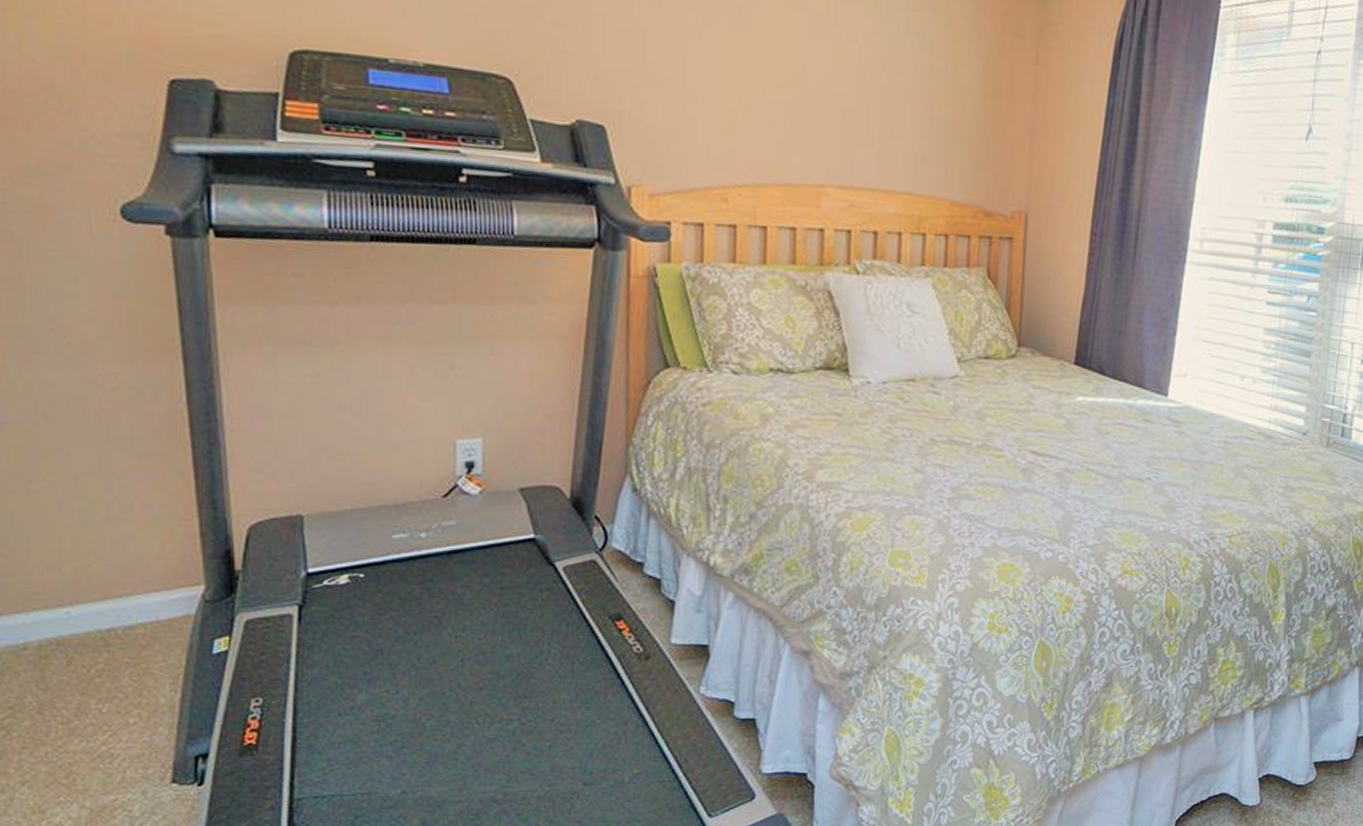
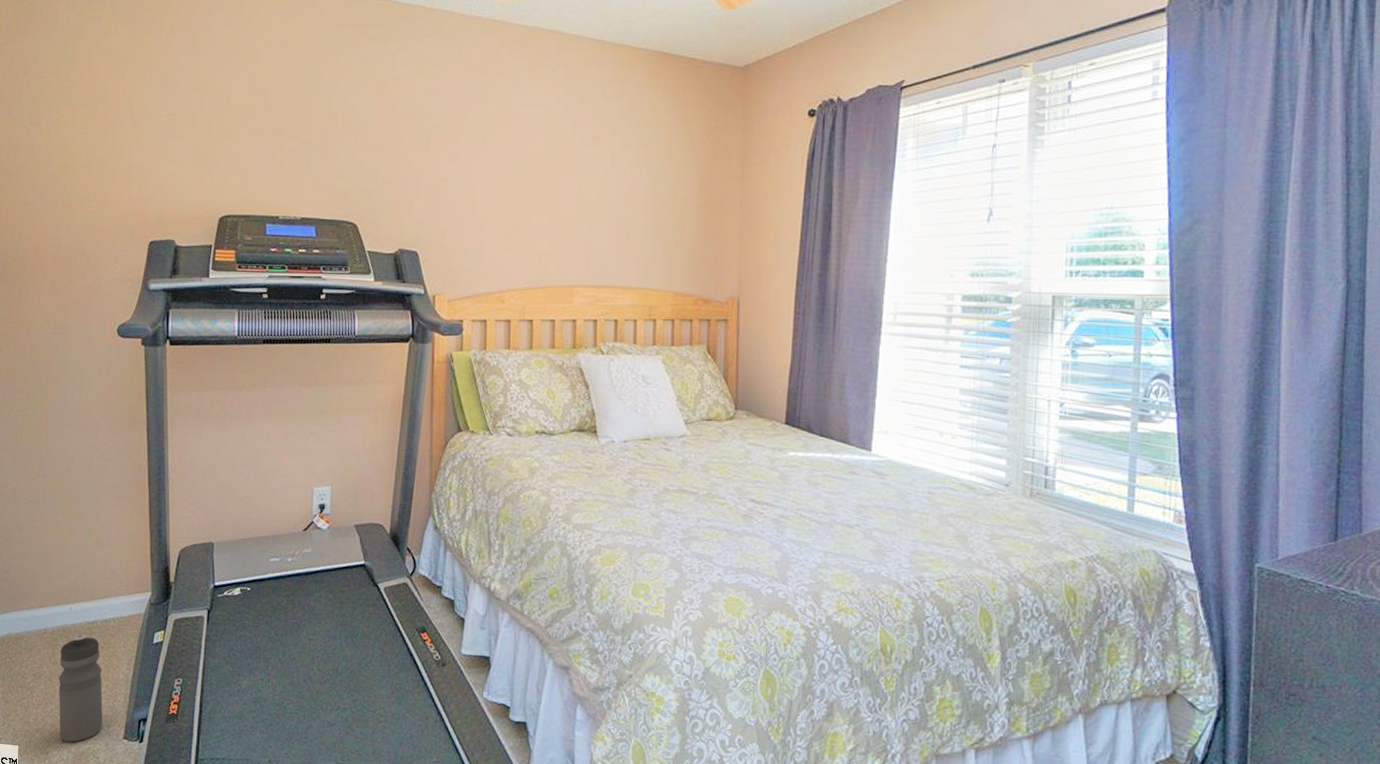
water bottle: none [55,648,136,794] -> present [58,634,103,742]

